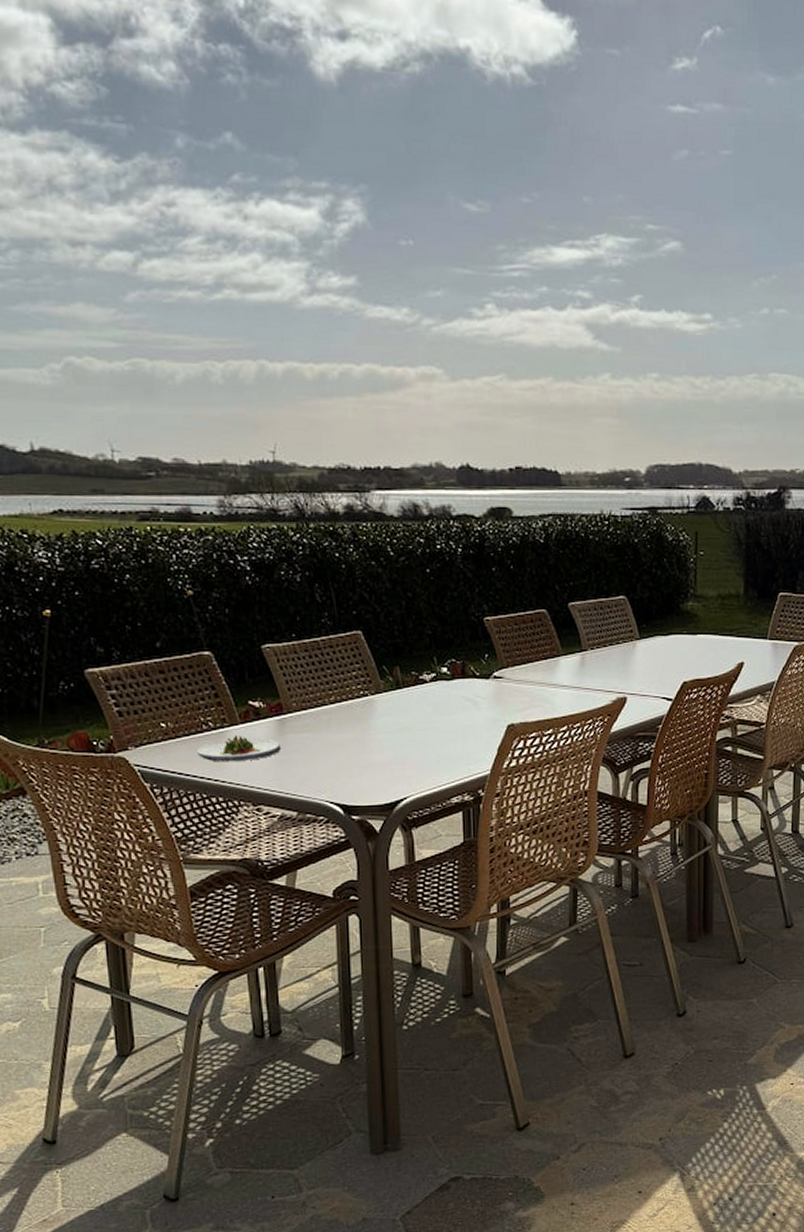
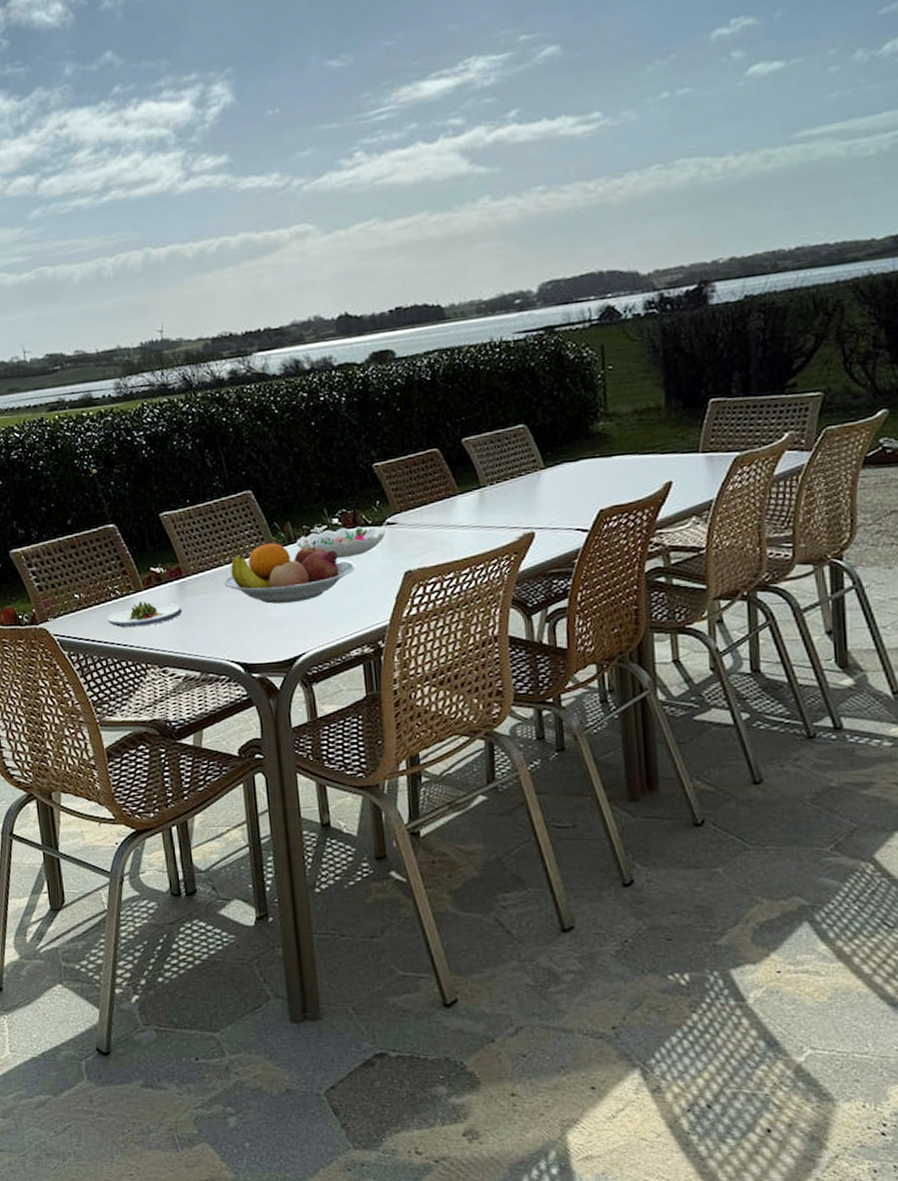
fruit bowl: none [327,686,461,747] -> present [224,541,355,604]
decorative bowl: none [404,677,492,706] -> present [296,526,385,558]

